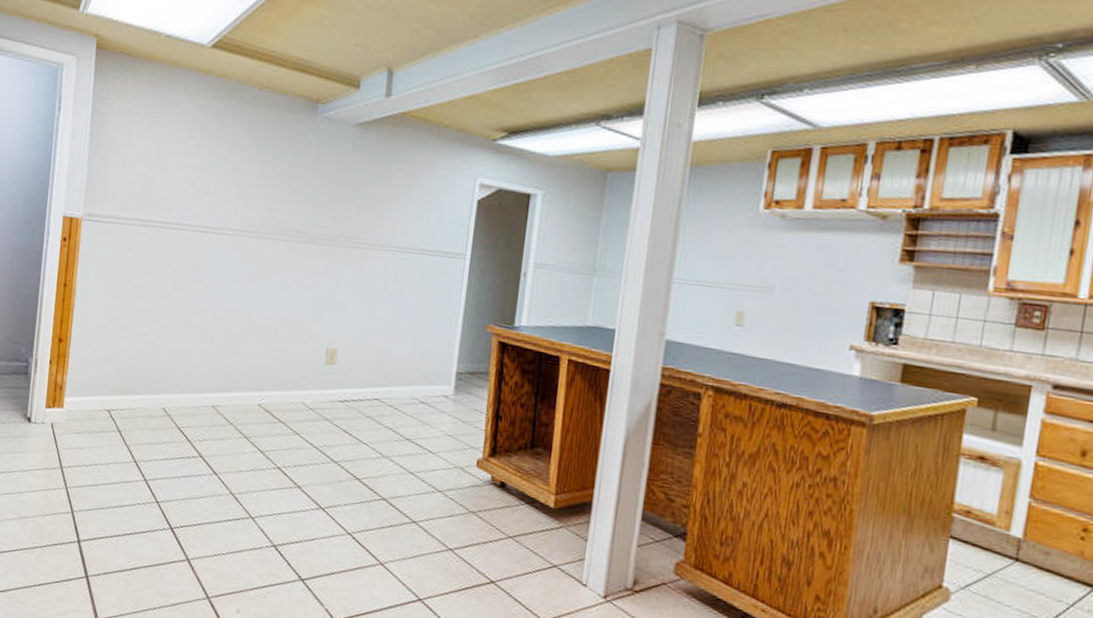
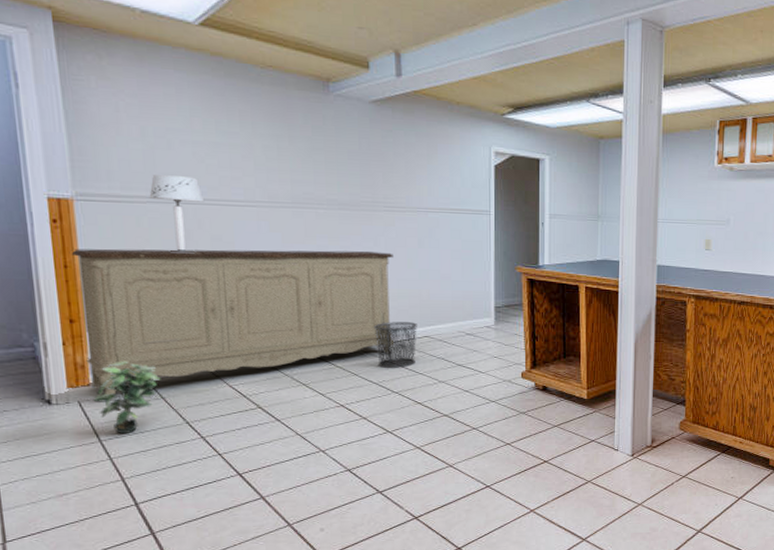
potted plant: none [63,387,121,465] -> present [93,362,161,435]
sideboard: none [64,268,355,421] -> present [69,249,393,395]
table lamp: none [142,198,188,280] -> present [149,175,205,253]
trash can: none [321,376,370,433] -> present [373,322,418,368]

